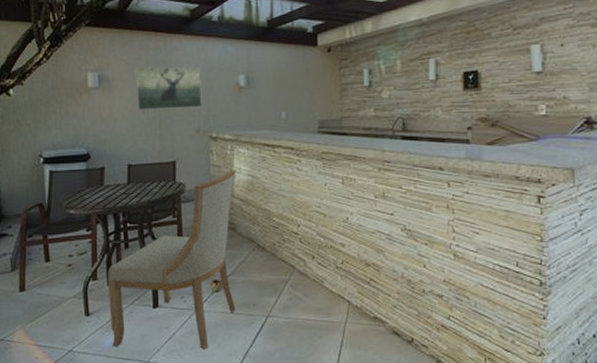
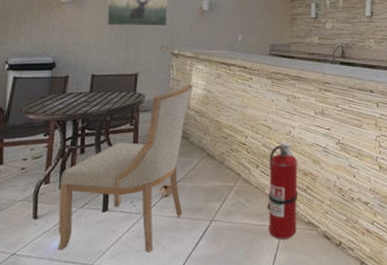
fire extinguisher: none [325,230,362,336] -> present [267,142,299,239]

